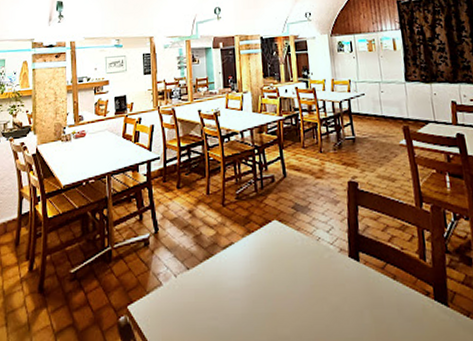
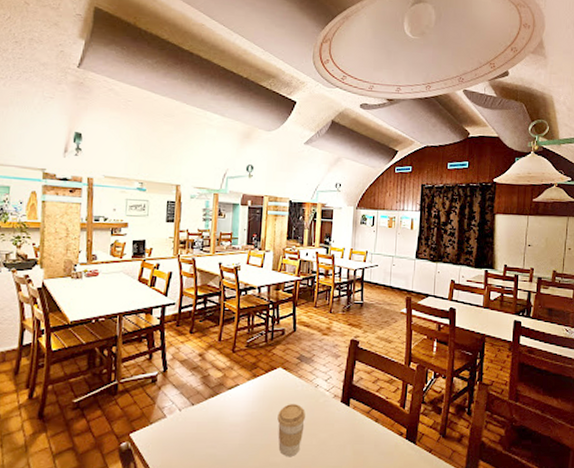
coffee cup: none [279,262,312,327] -> present [277,404,306,456]

